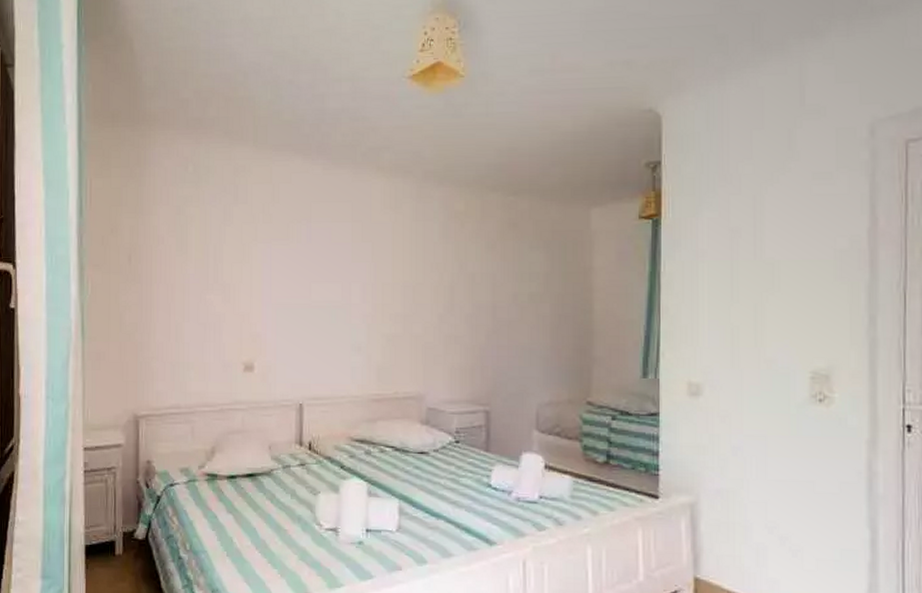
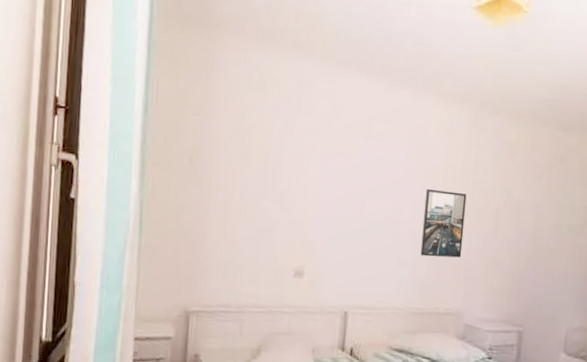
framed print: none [374,268,418,339] -> present [420,188,467,258]

